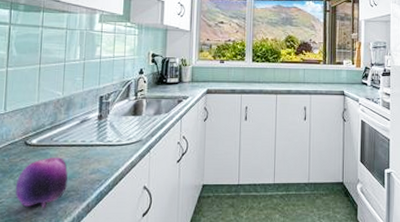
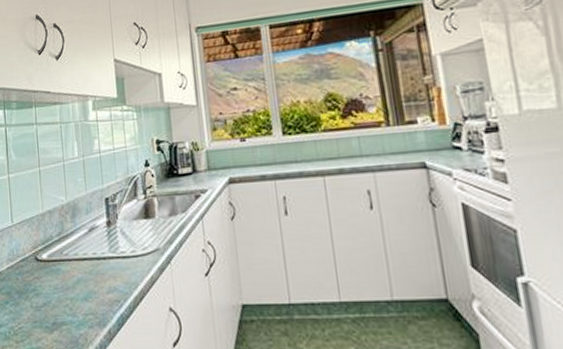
fruit: present [15,156,69,209] -> none [32,273,85,336]

